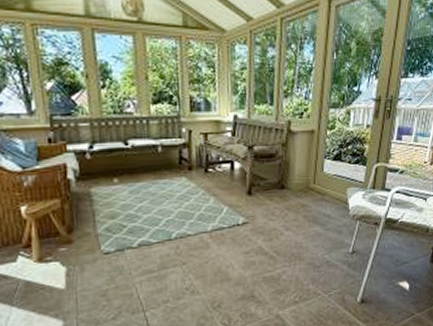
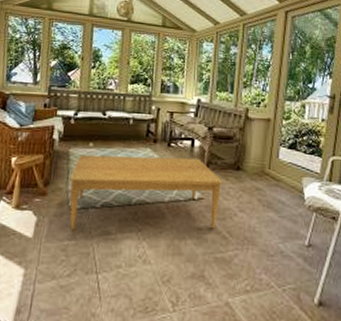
coffee table: none [97,181,267,275] -> present [70,154,223,230]

